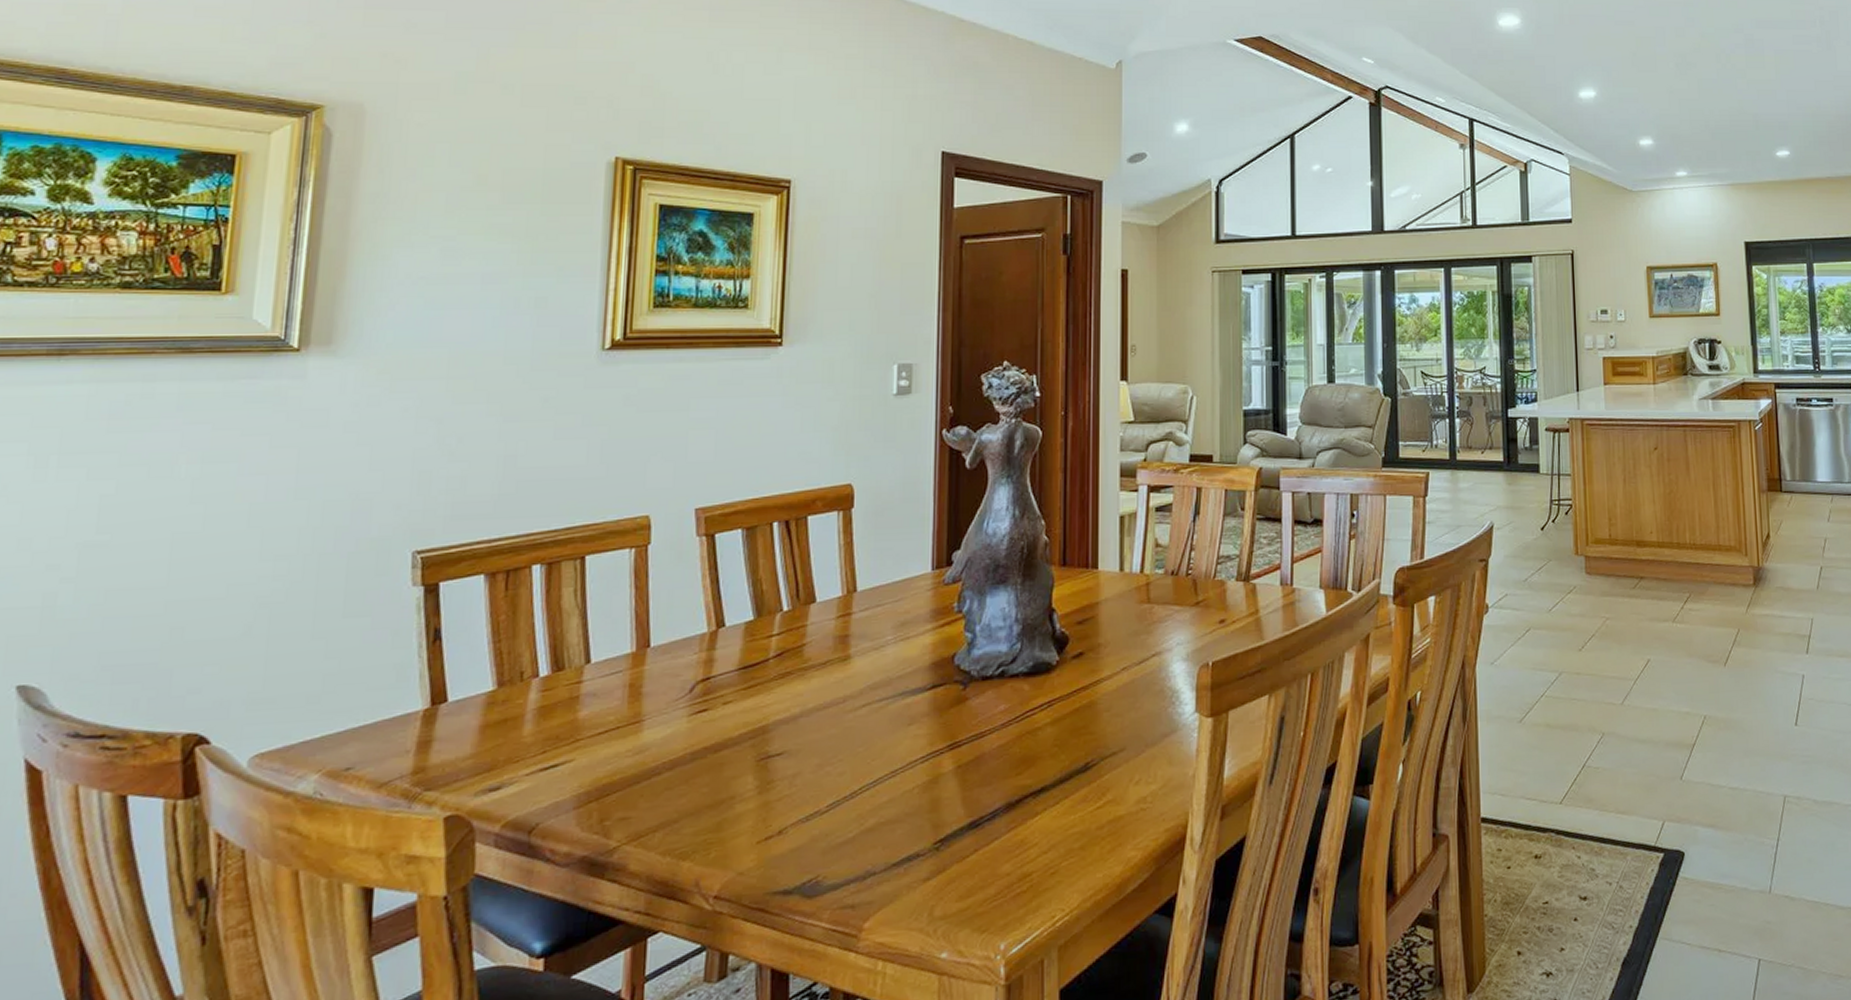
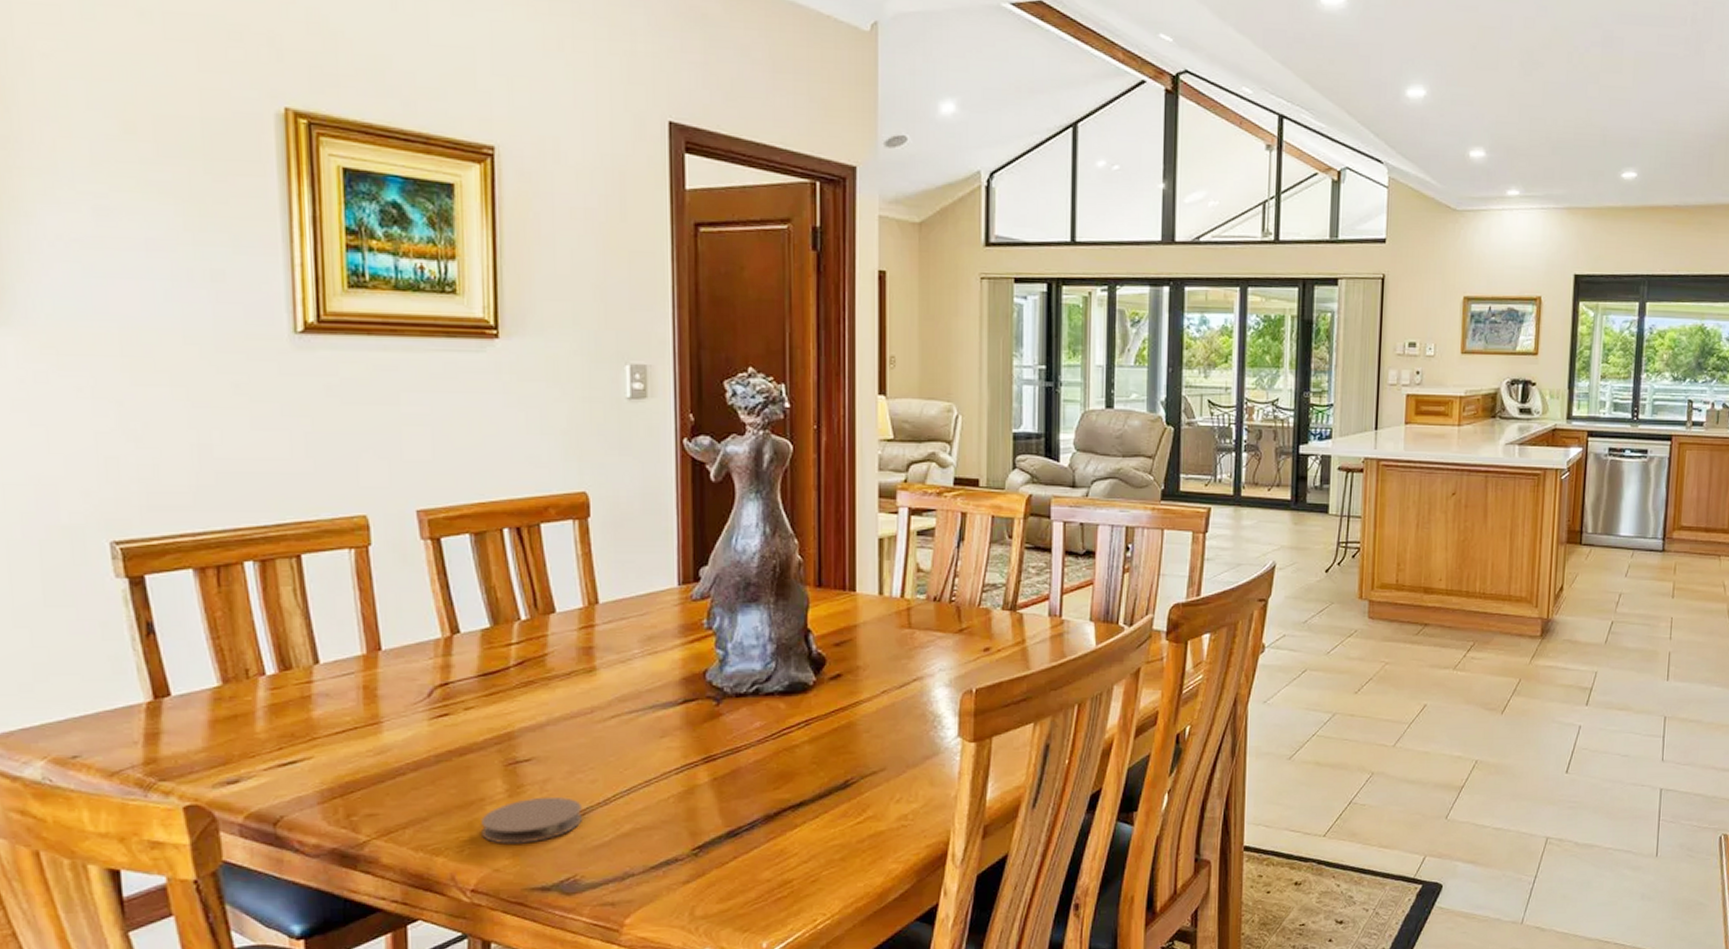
coaster: none [729,791,828,845] -> present [481,796,582,844]

